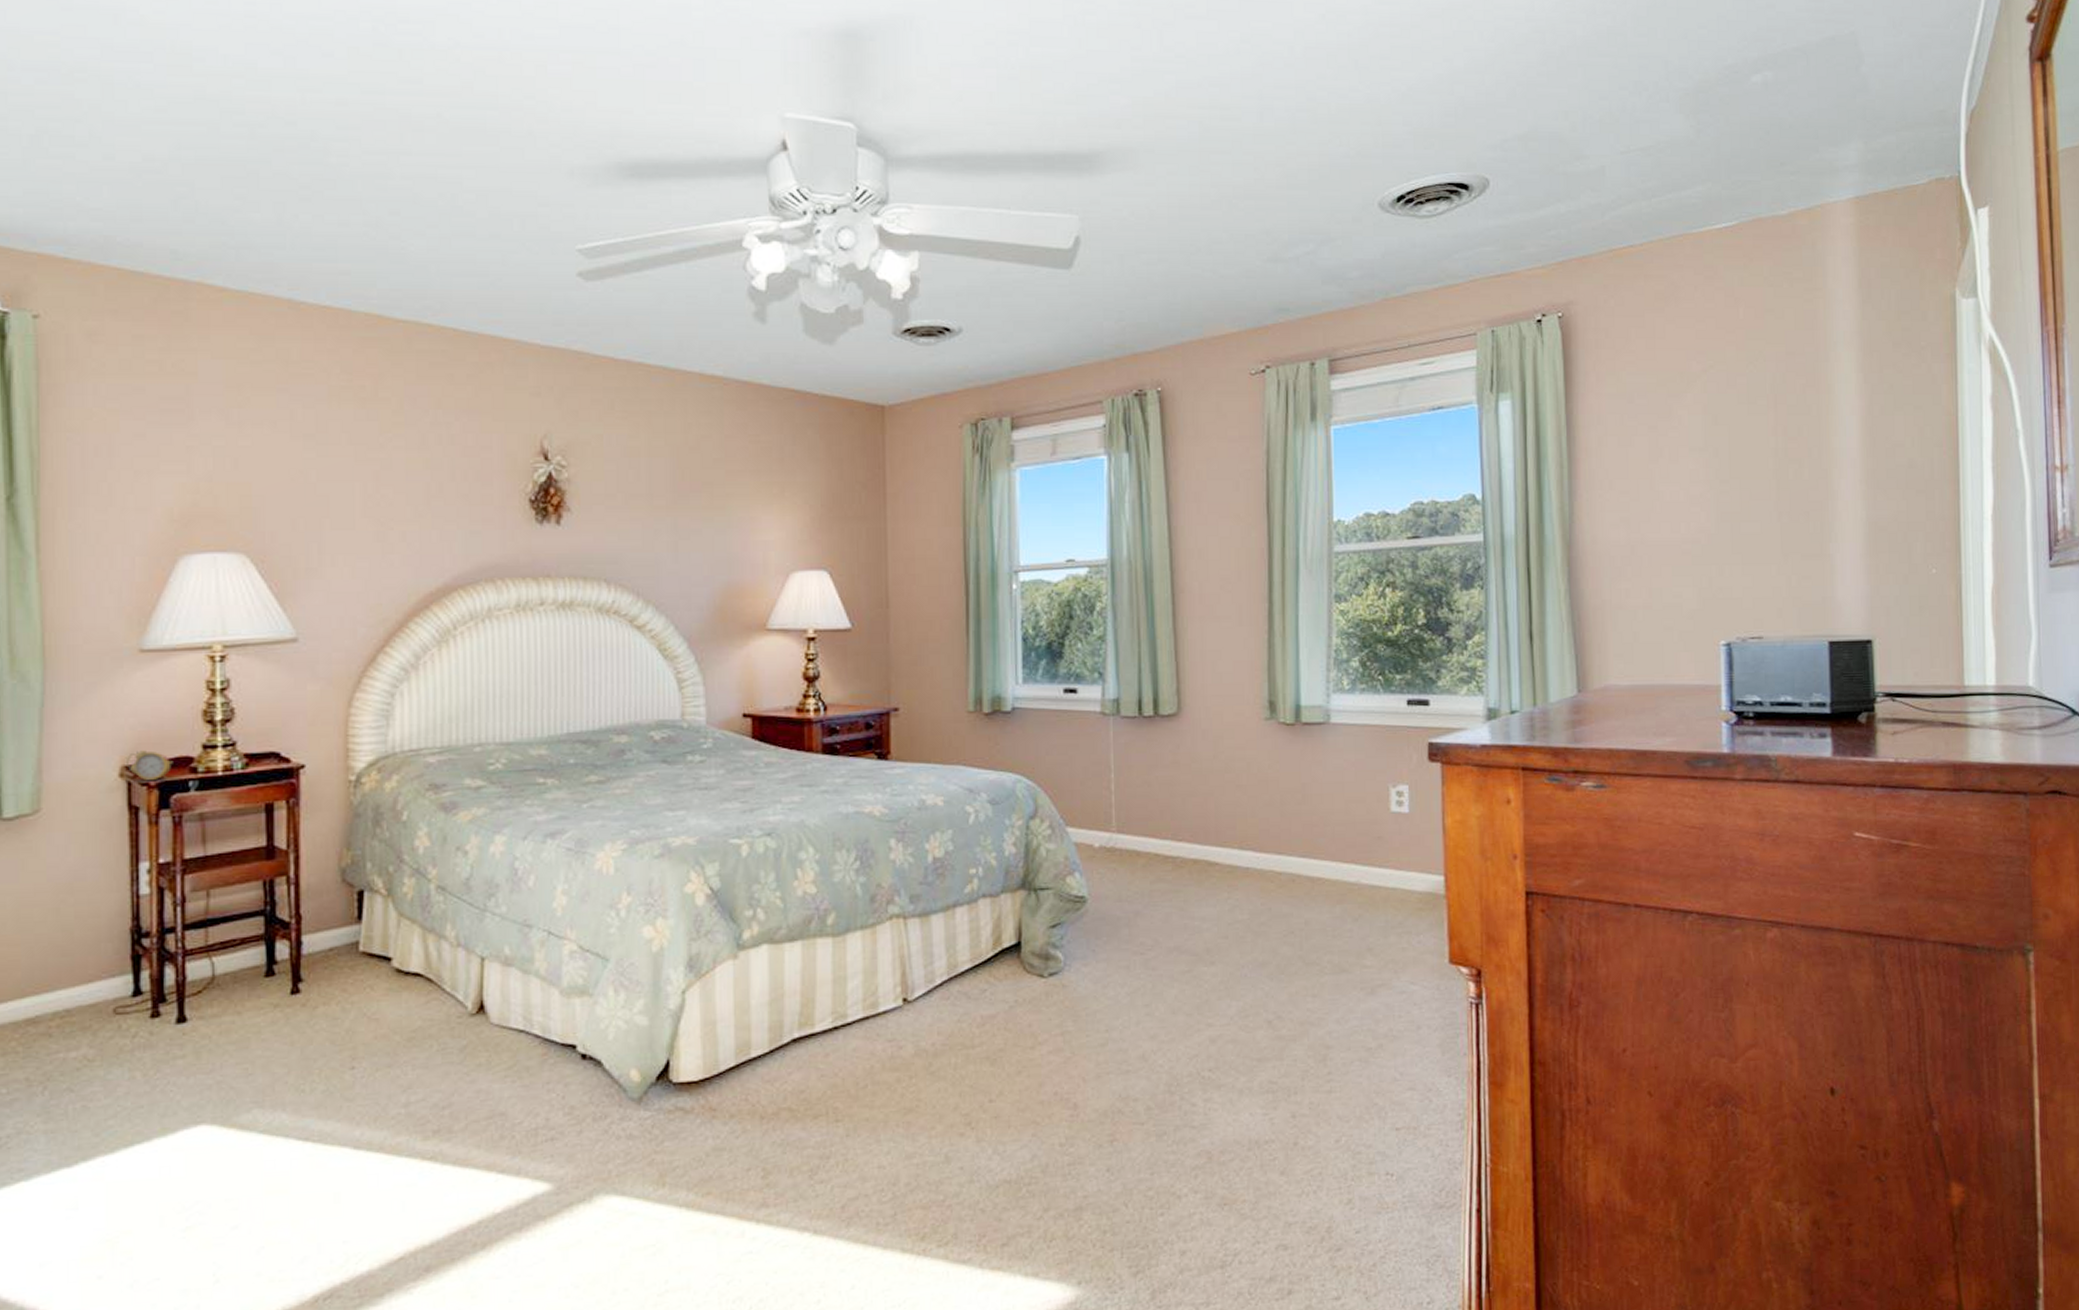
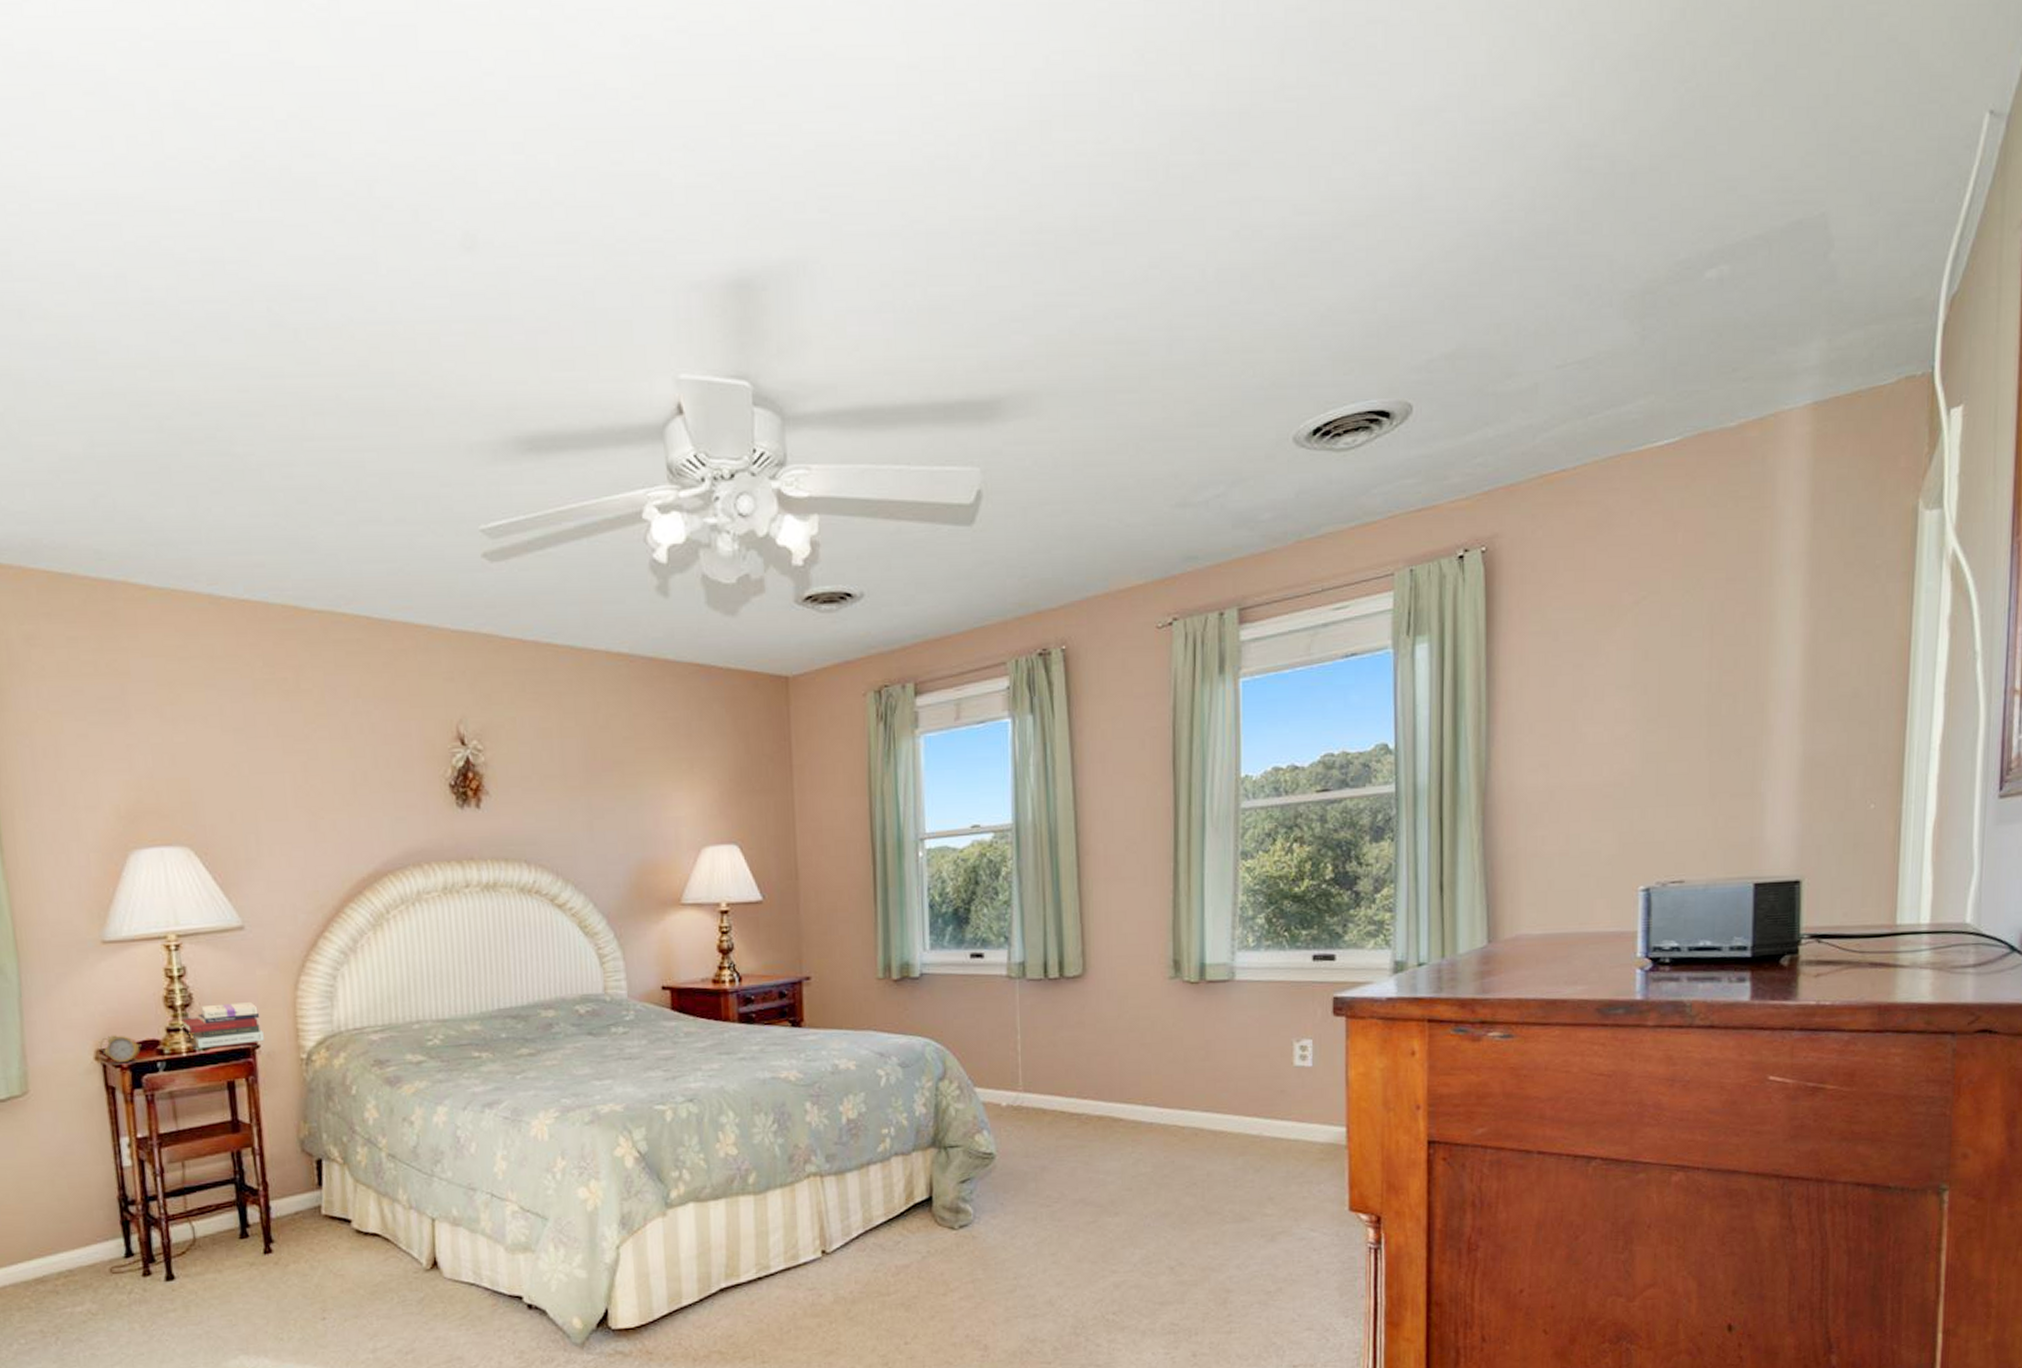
books: none [220,719,310,768] -> present [181,1002,264,1049]

